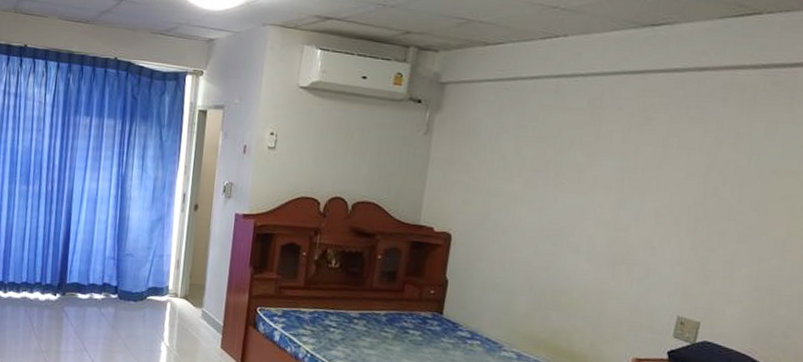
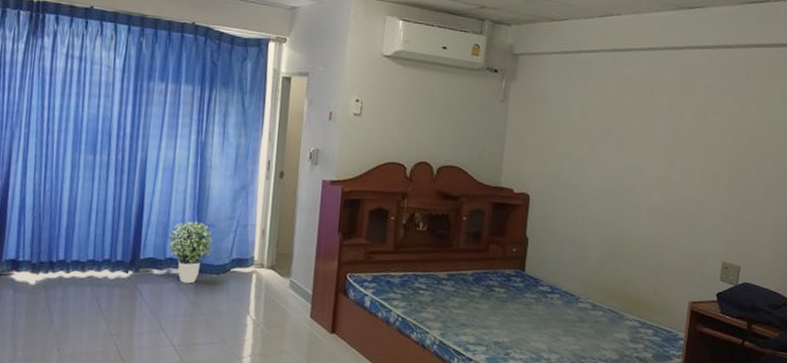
potted plant: none [91,250,131,309] -> present [168,221,213,284]

